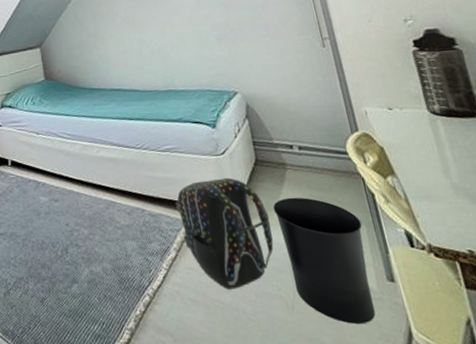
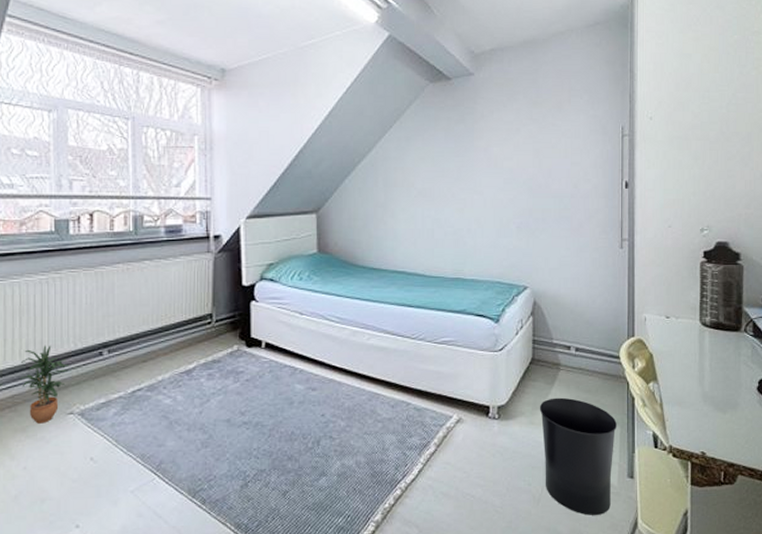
backpack: present [175,177,274,290] -> none [443,374,534,484]

